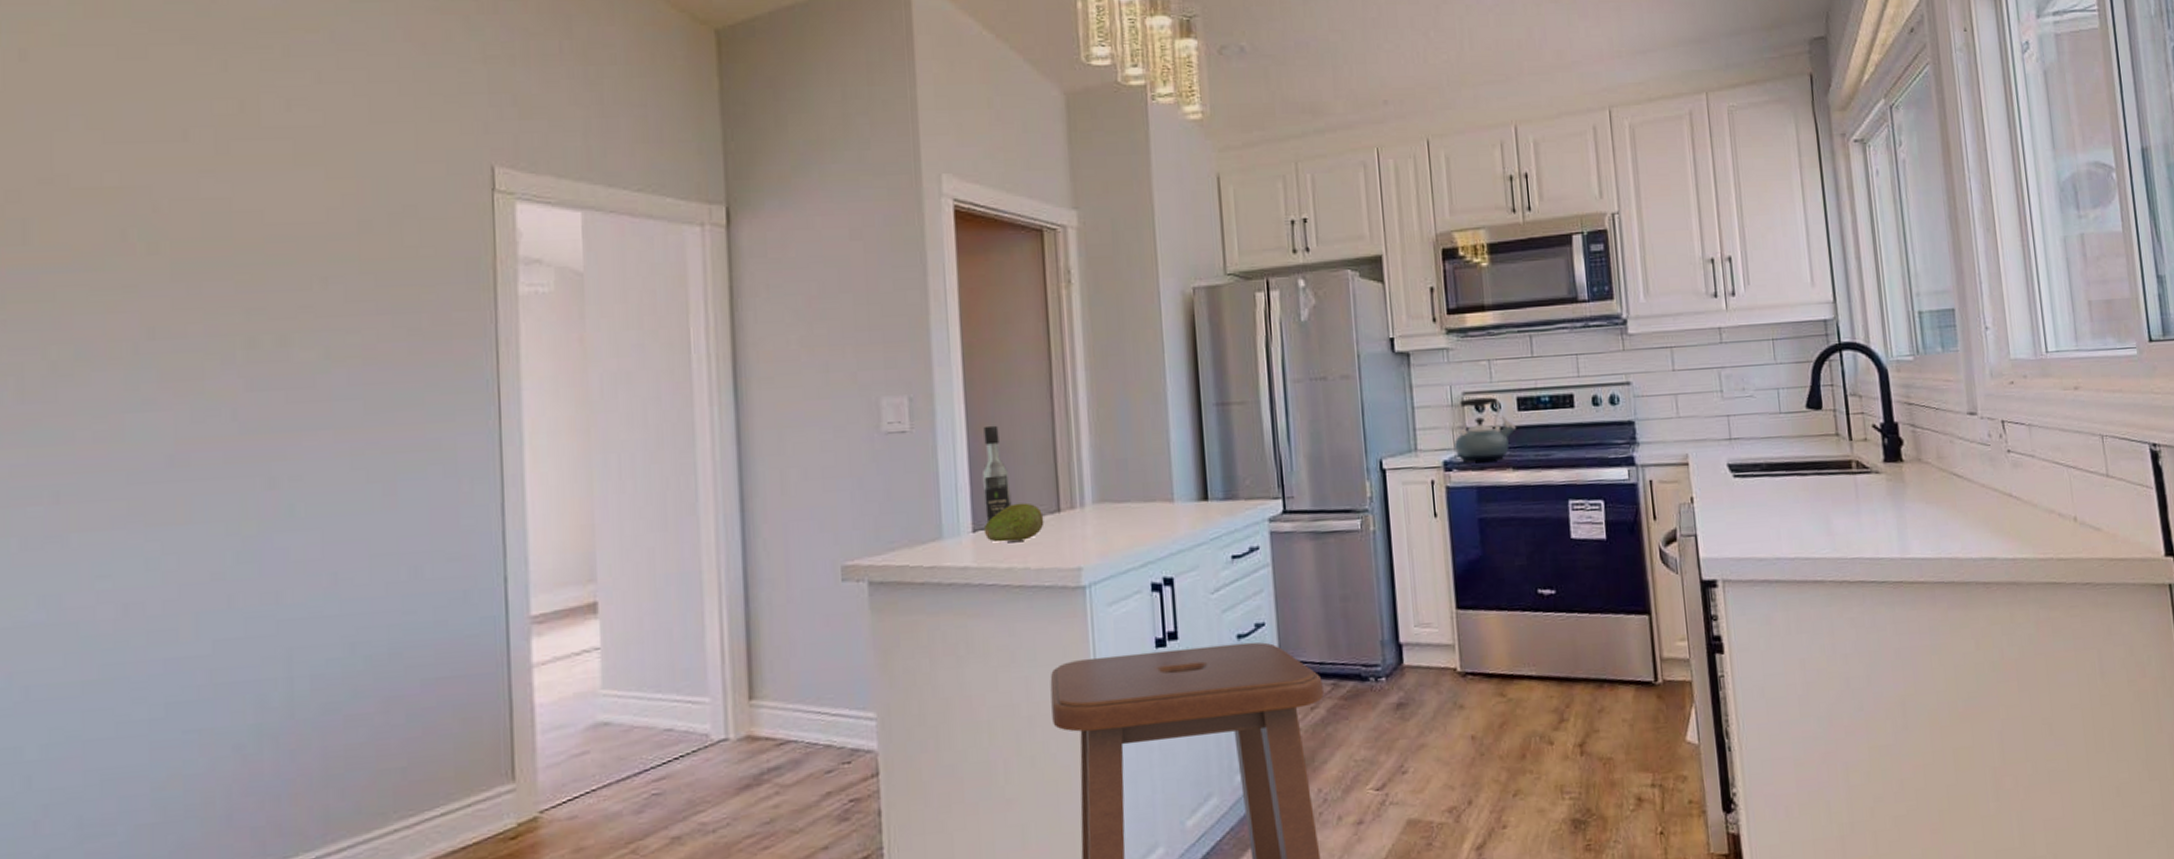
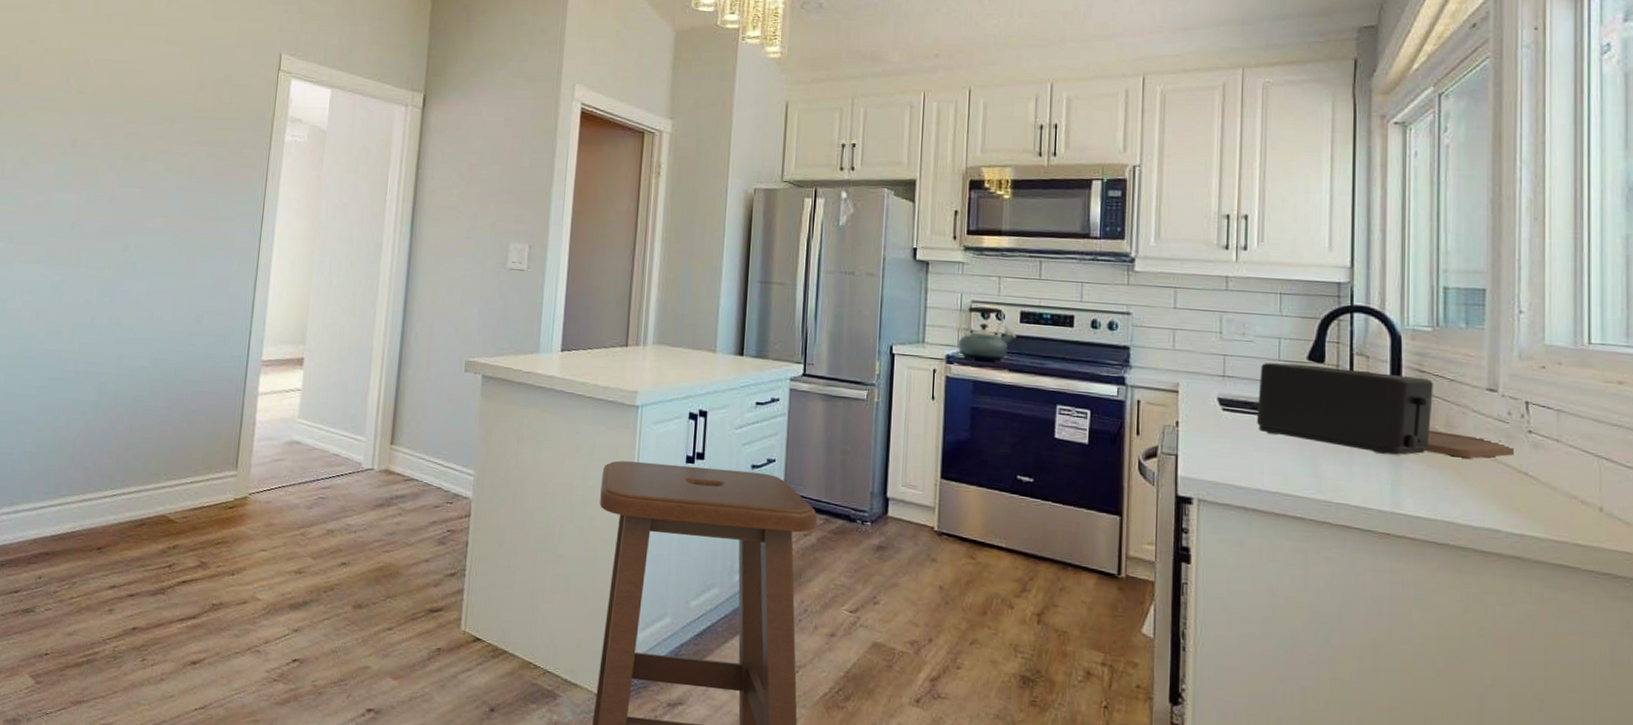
bottle: present [981,425,1012,522] -> none [572,274,594,346]
fruit: present [983,503,1044,543] -> none [569,335,615,364]
toaster: none [1764,410,1926,498] -> present [1257,362,1433,455]
cutting board: none [1921,464,1998,490] -> present [1424,429,1514,459]

